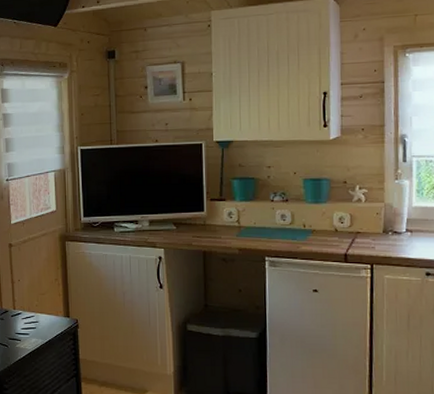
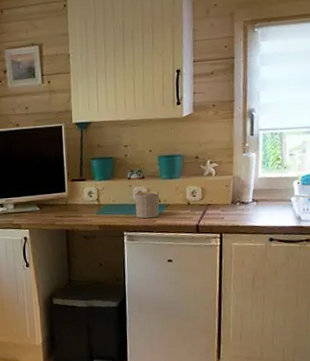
cup: none [277,214,305,244] -> present [134,191,160,219]

